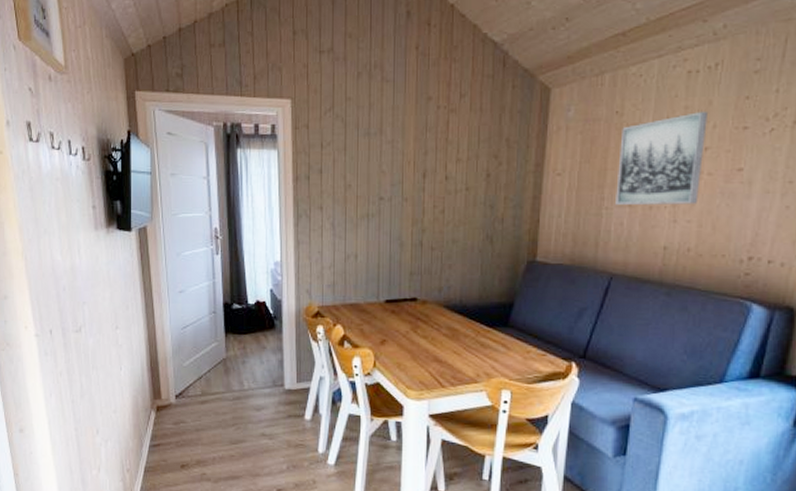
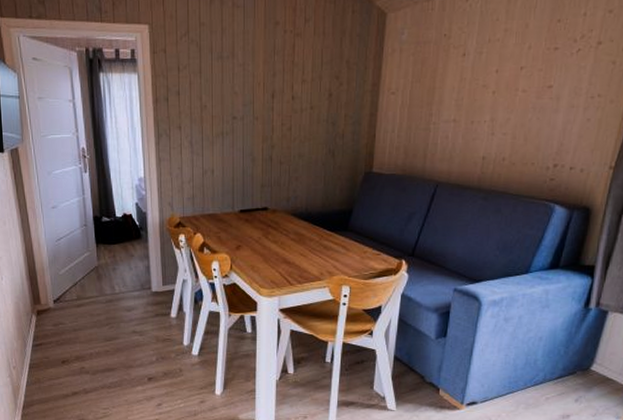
wall art: present [615,111,707,205] -> none [442,33,524,120]

